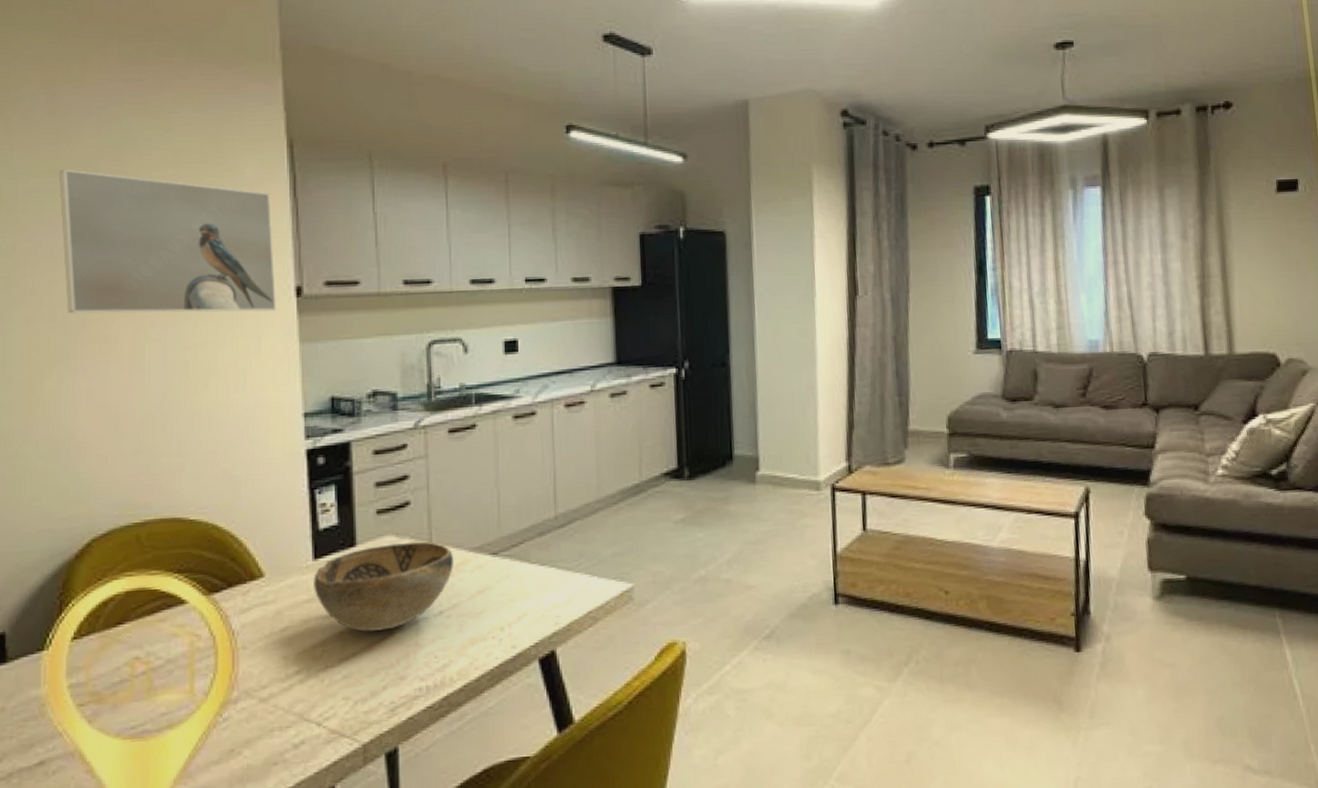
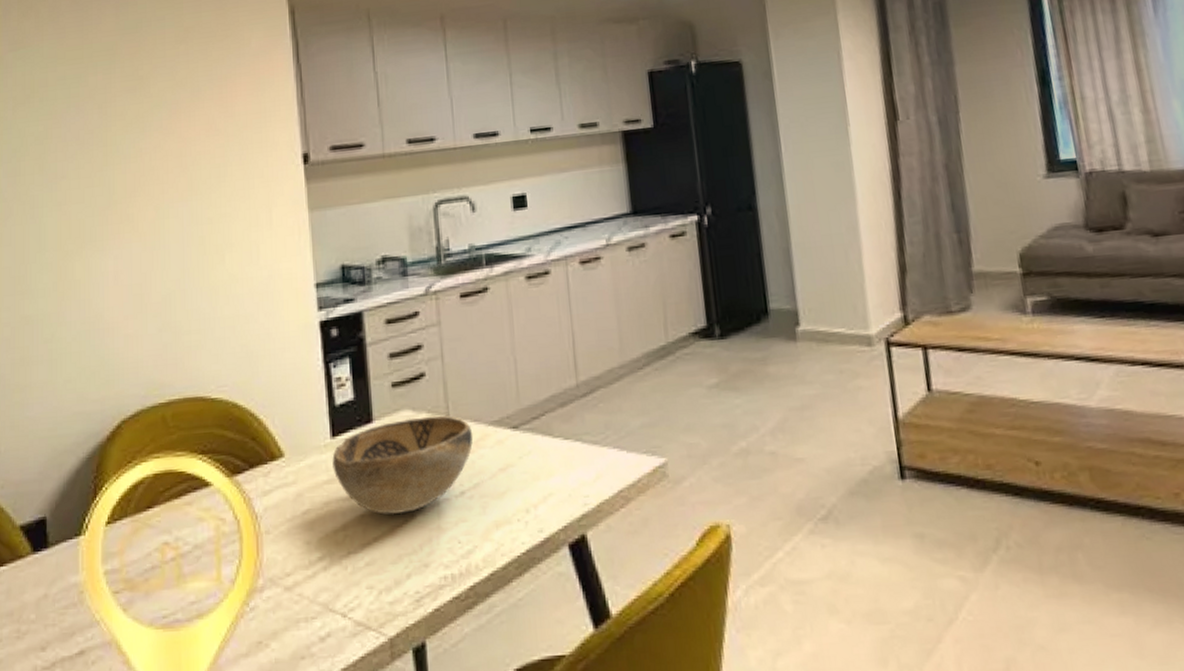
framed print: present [59,169,277,314] -> none [84,54,285,195]

